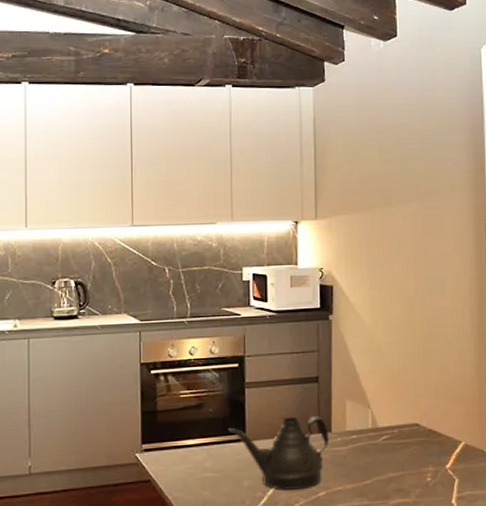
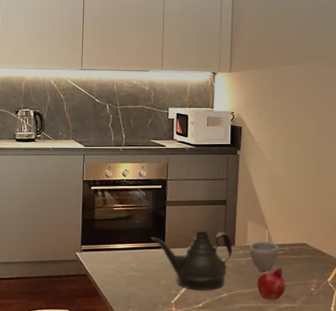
cup: none [349,424,386,461] -> present [249,241,279,271]
fruit: none [360,455,396,498] -> present [256,268,286,301]

